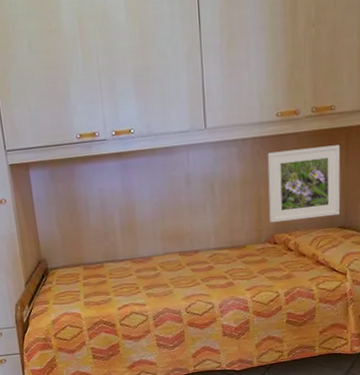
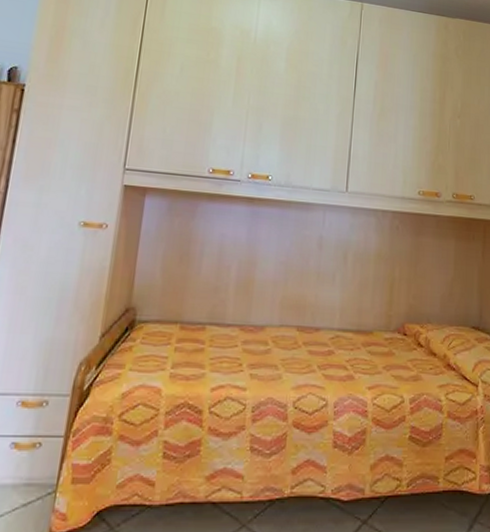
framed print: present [267,145,341,223] -> none [402,230,477,313]

